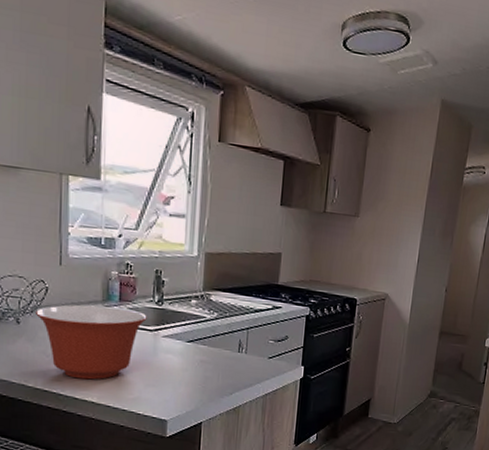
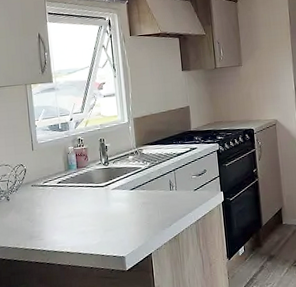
mixing bowl: present [36,304,147,380] -> none [20,173,99,235]

